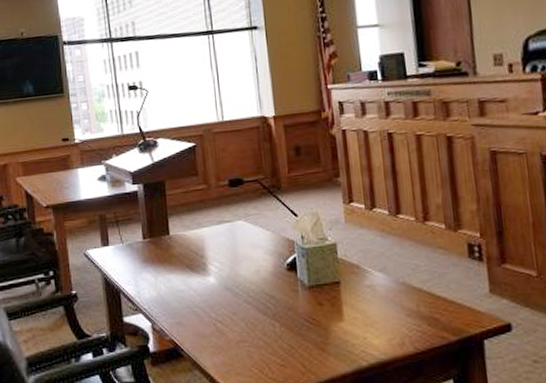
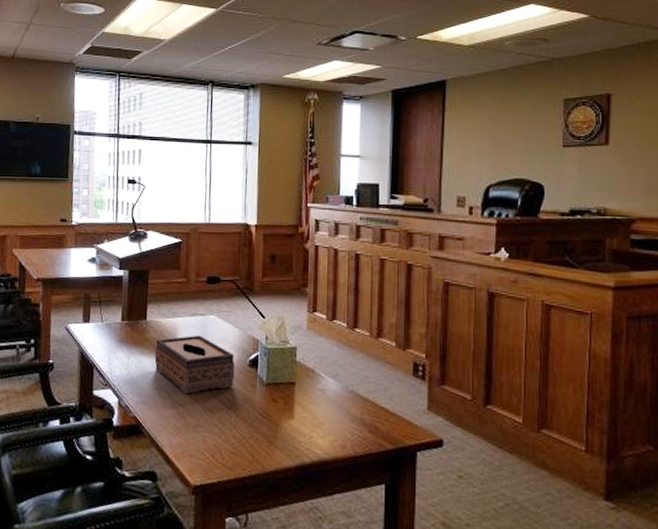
tissue box: none [183,243,274,309] -> present [154,335,235,395]

